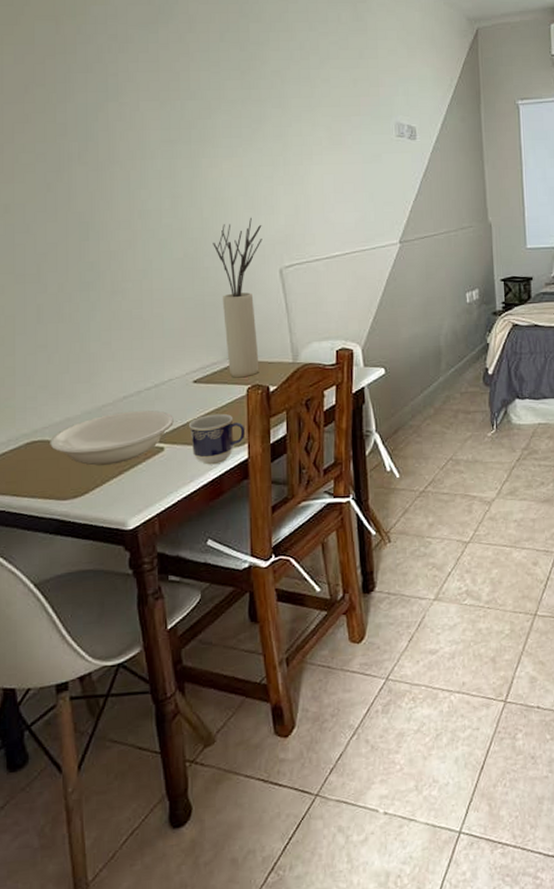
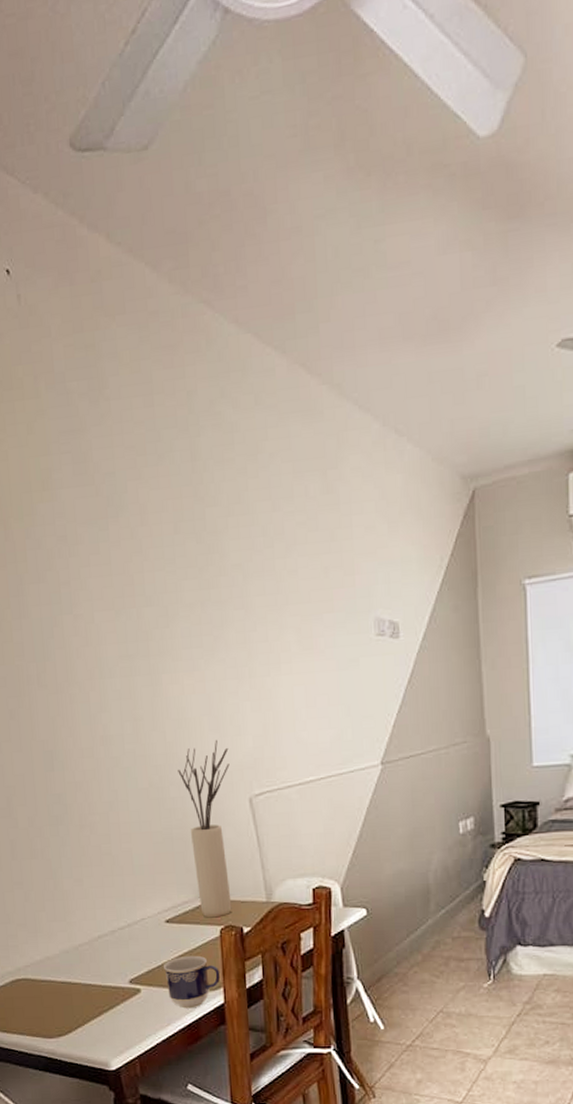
bowl: present [50,410,174,466] -> none [32,950,148,1005]

